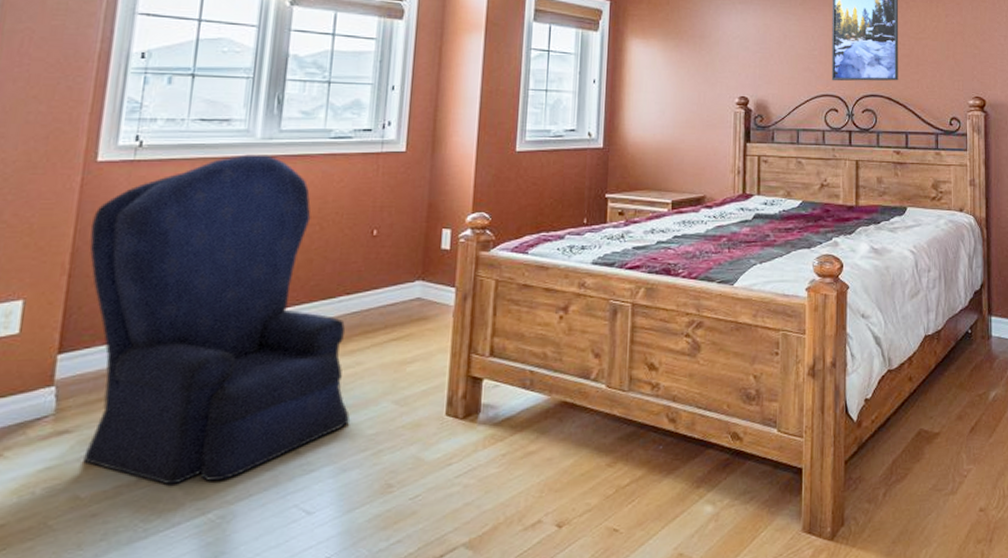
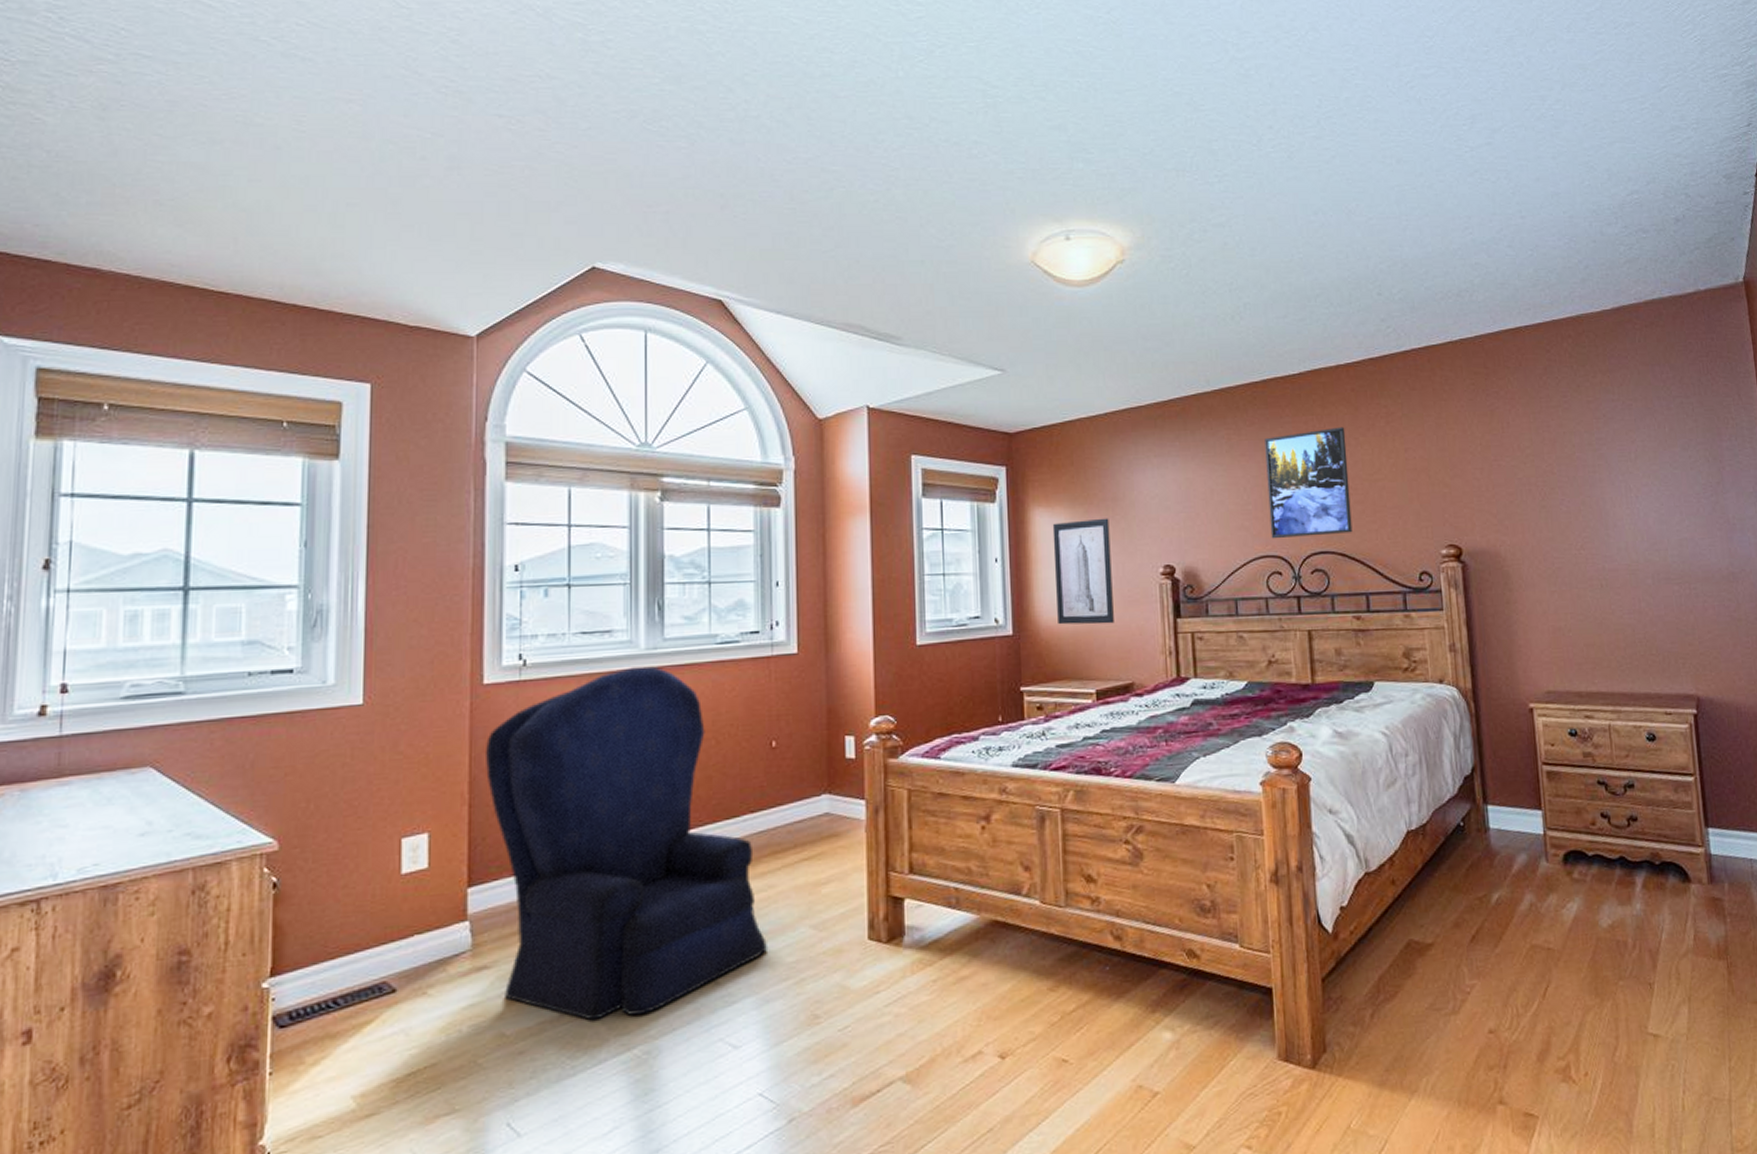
wall art: none [644,52,696,144] -> present [1052,518,1114,625]

